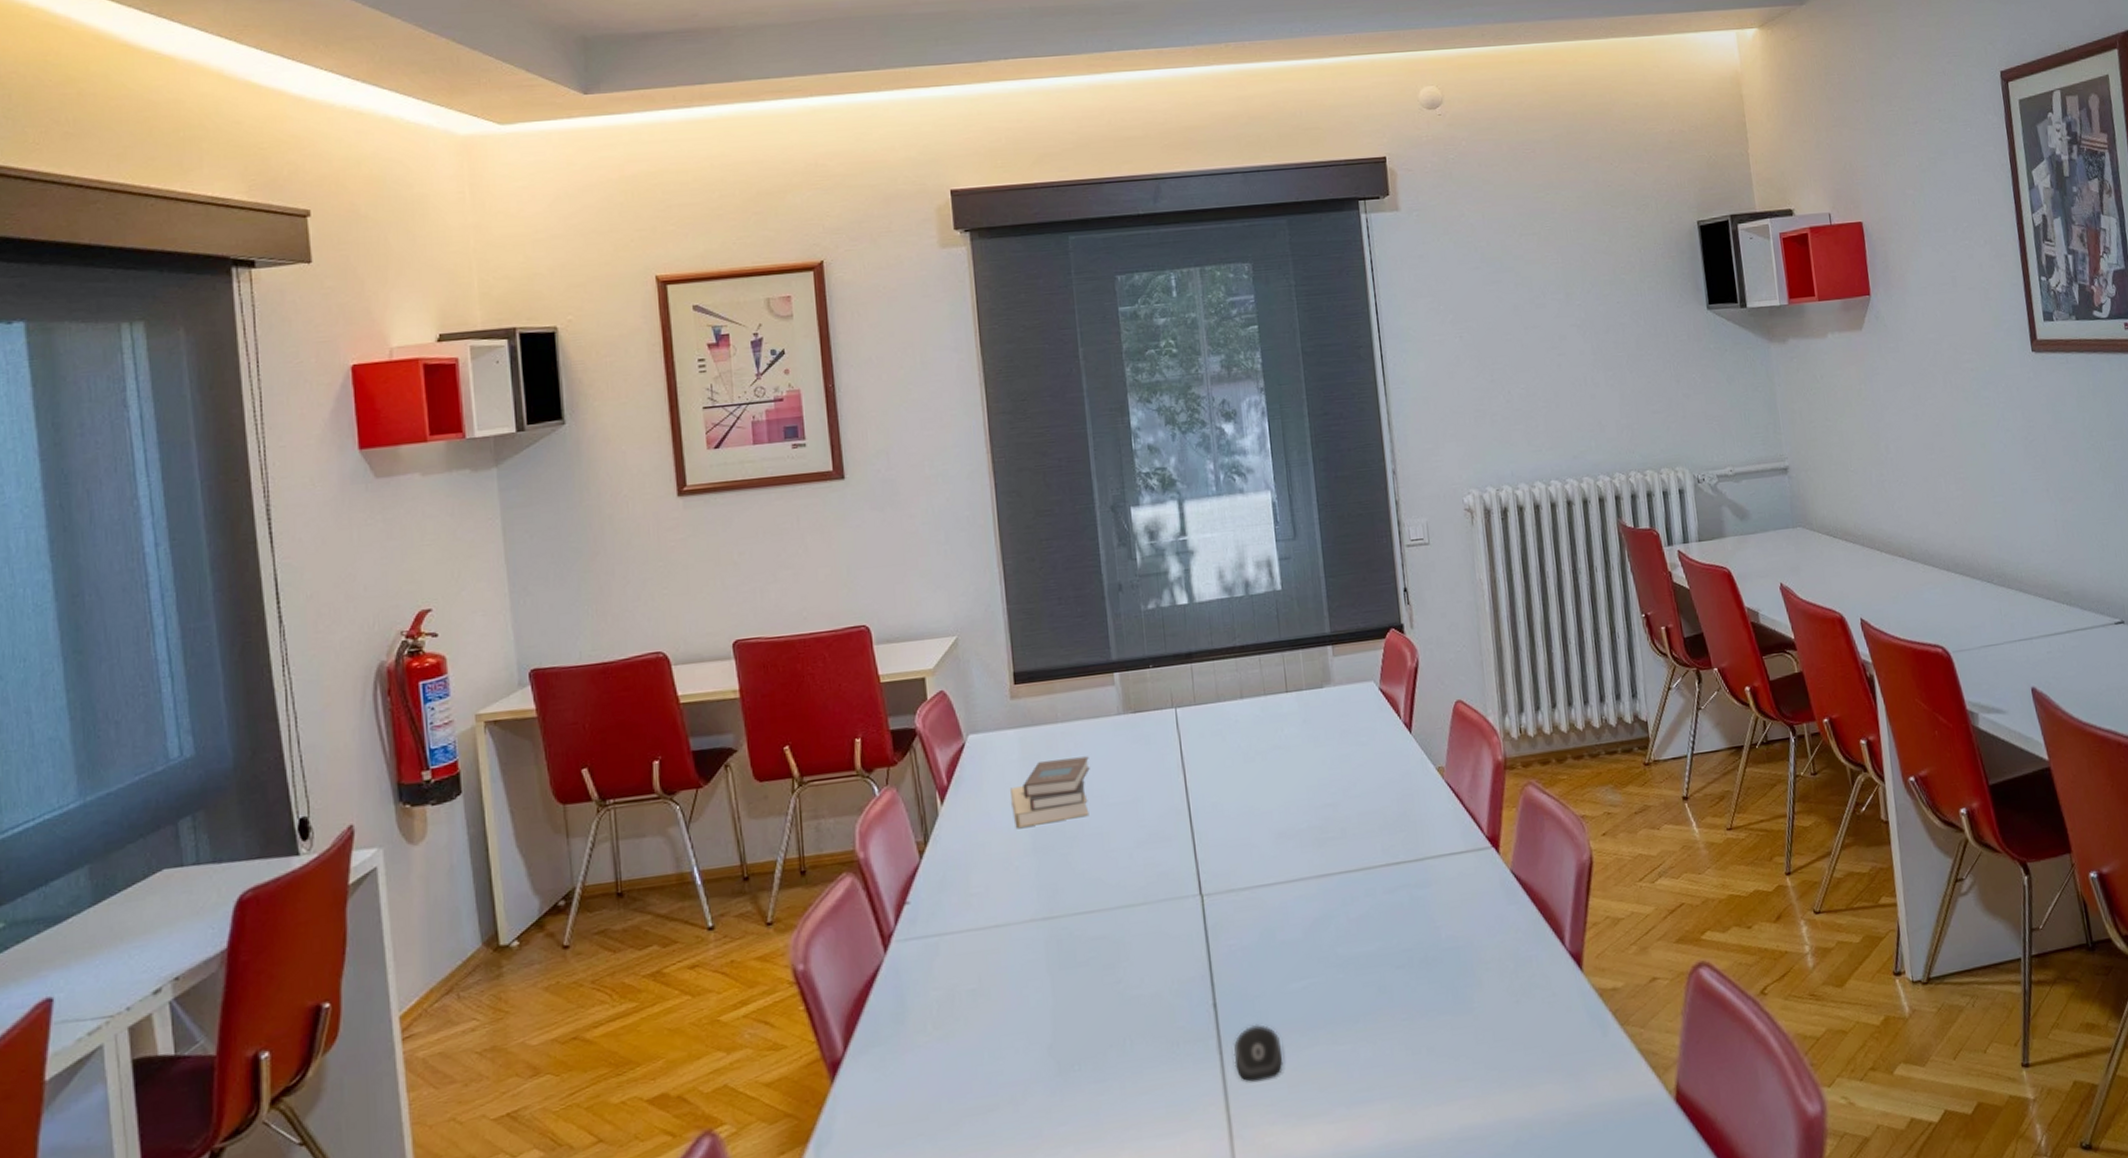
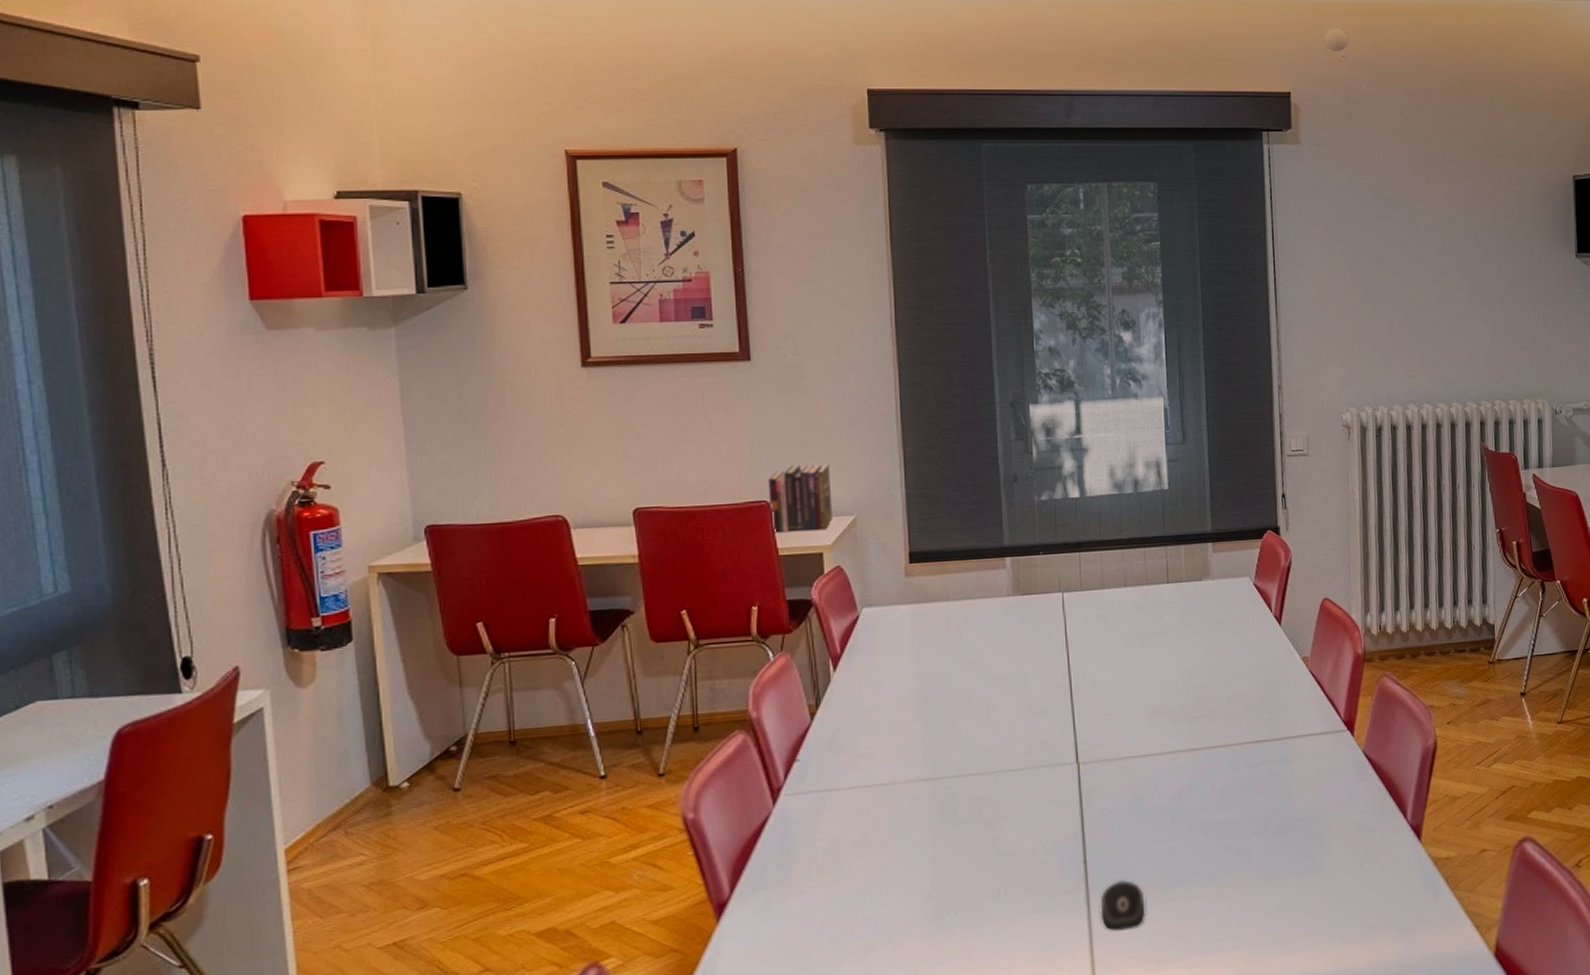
books: none [866,583,934,658] -> present [768,464,833,532]
books: present [1010,756,1090,829] -> none [901,633,978,697]

